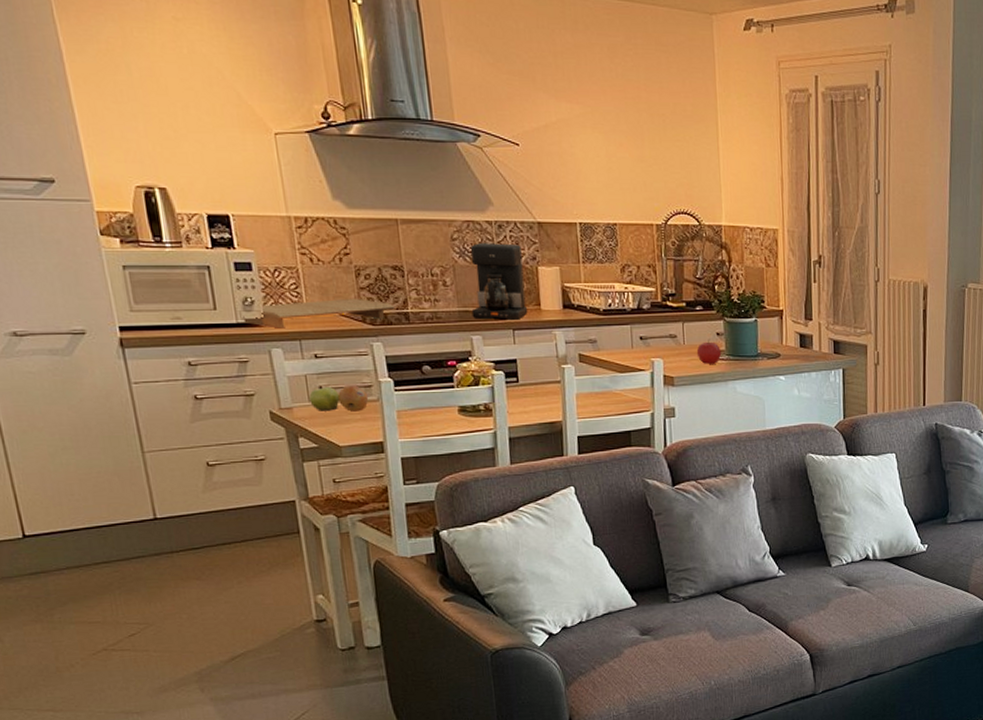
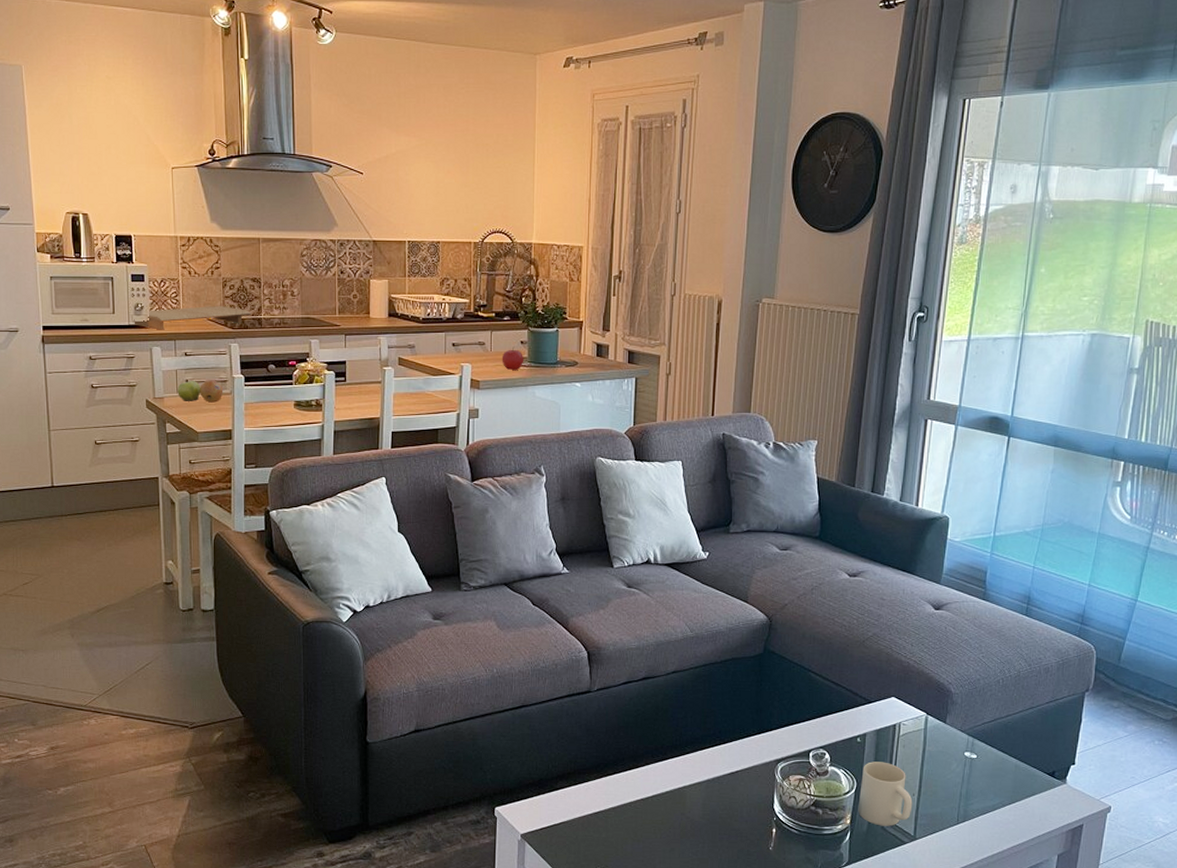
coffee maker: present [470,243,528,320] -> none [312,259,359,326]

